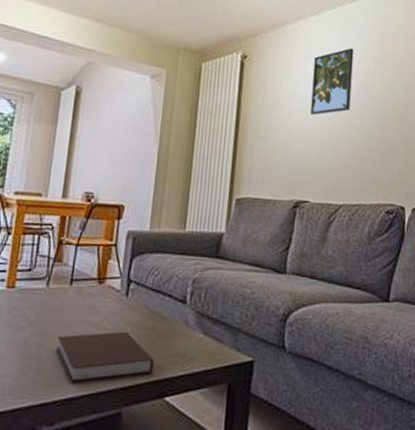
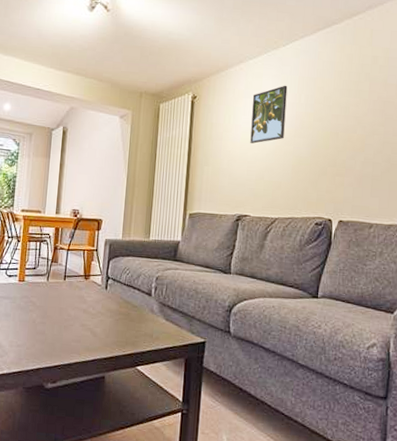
notebook: present [56,331,154,382] -> none [56,315,128,352]

